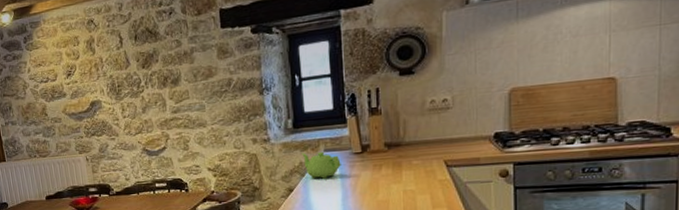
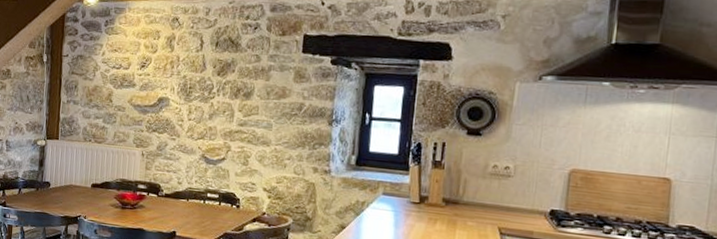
teapot: present [302,151,341,179] -> none [360,192,397,222]

